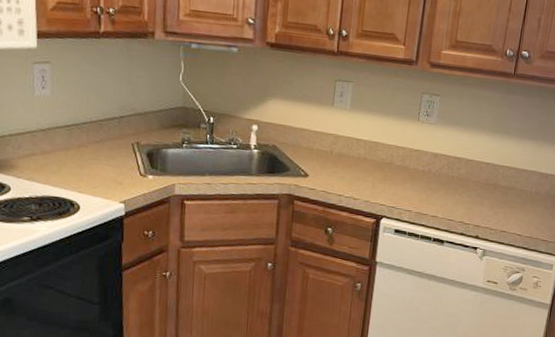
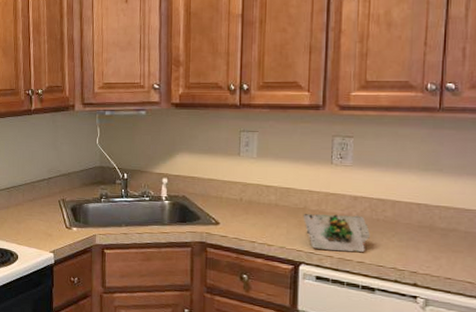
succulent plant: none [388,169,446,207] -> present [303,214,371,252]

